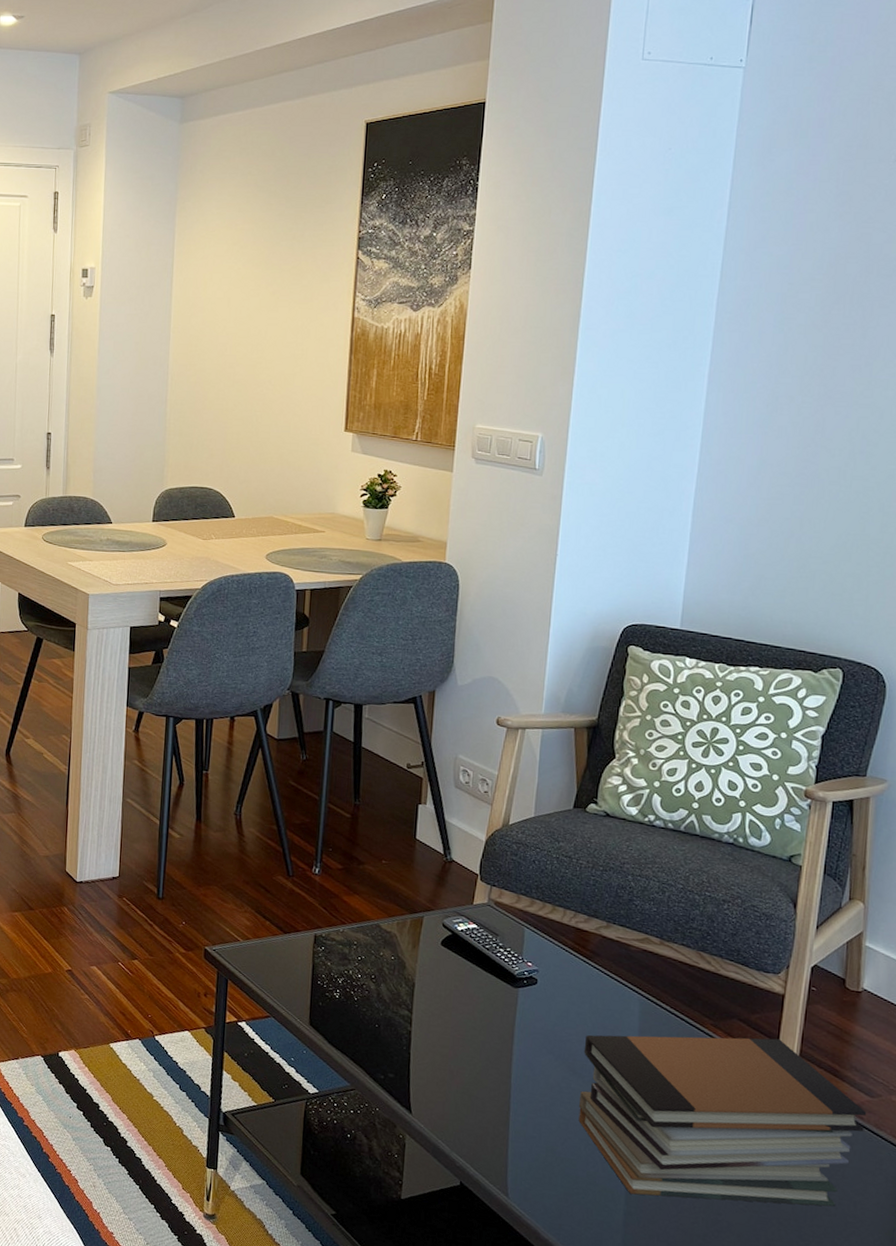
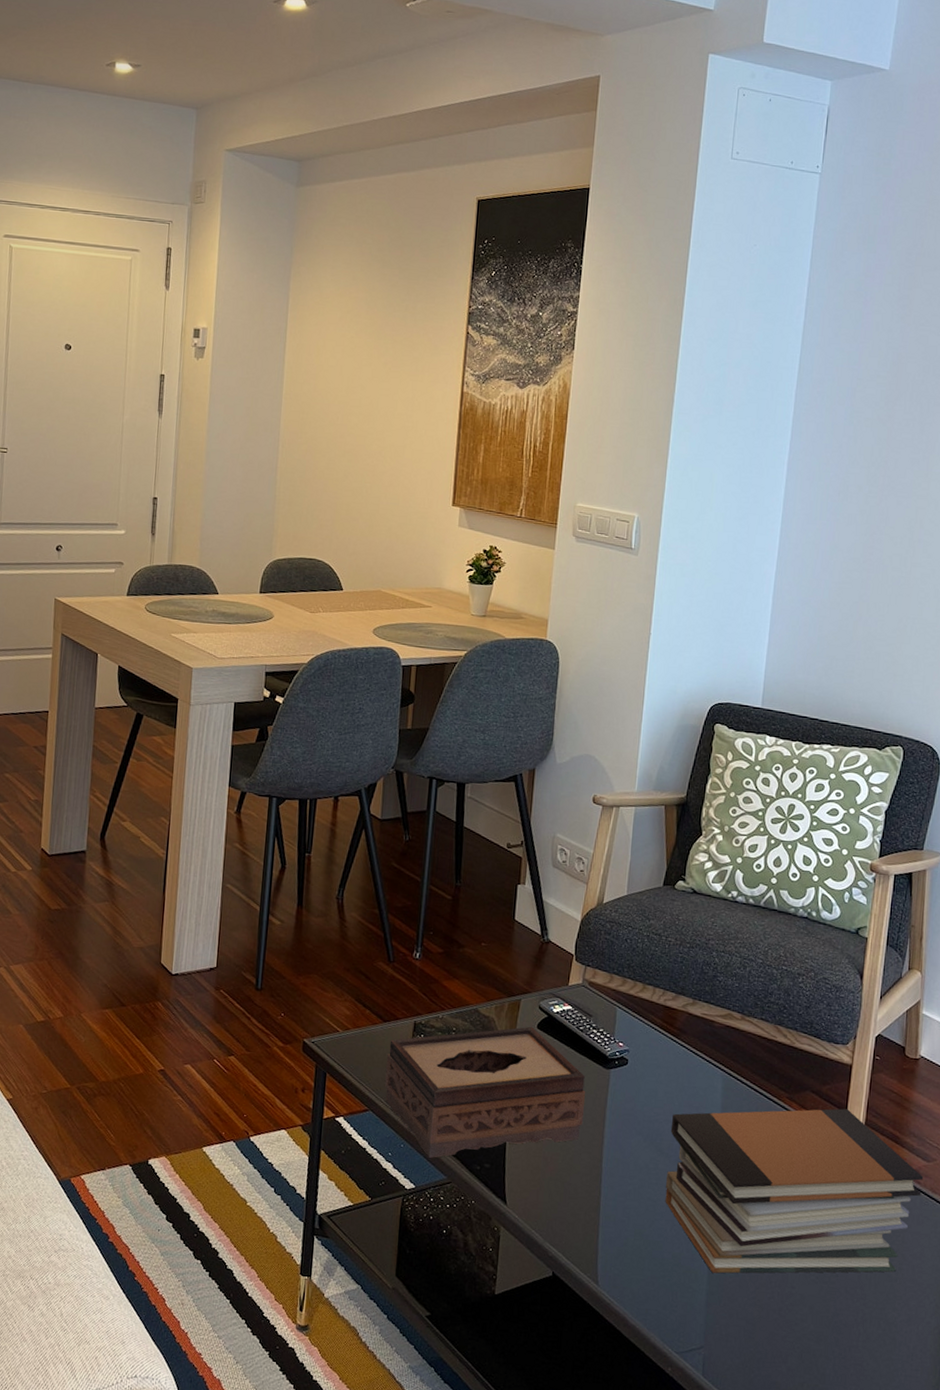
tissue box: none [286,943,493,1065] -> present [385,1026,586,1158]

